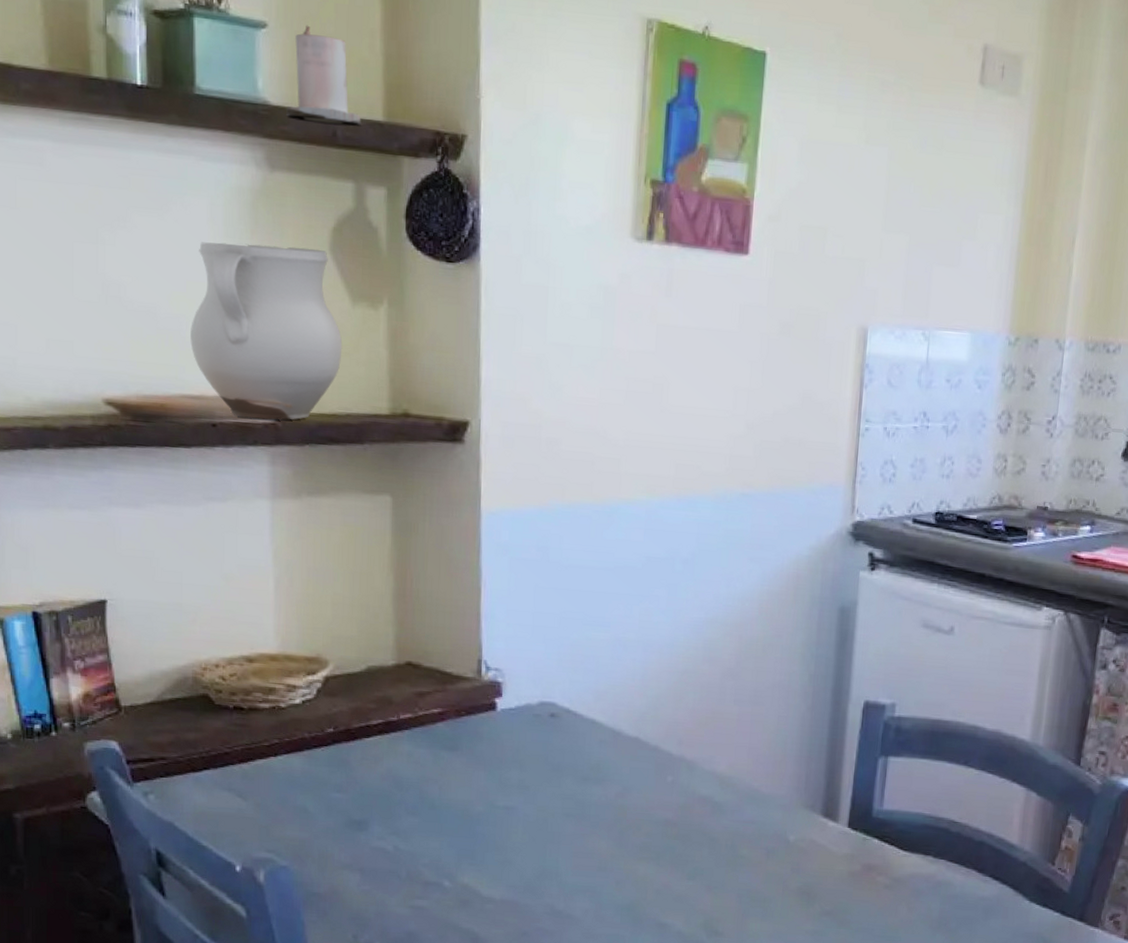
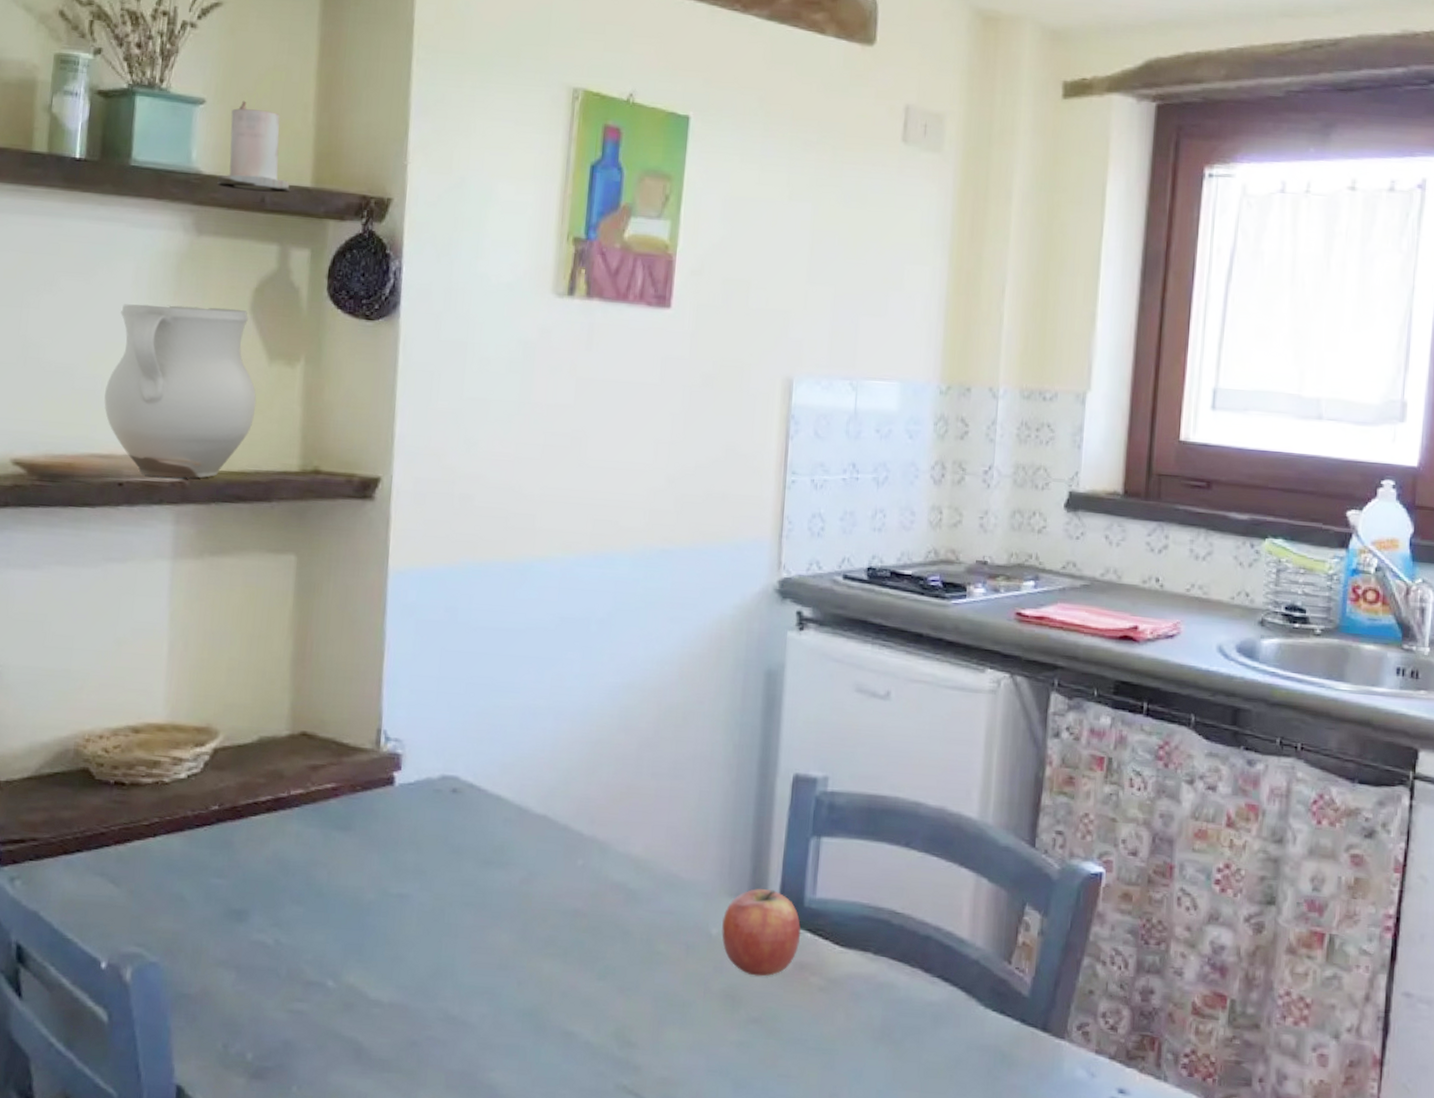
apple: none [798,801,869,876] -> present [721,888,801,977]

